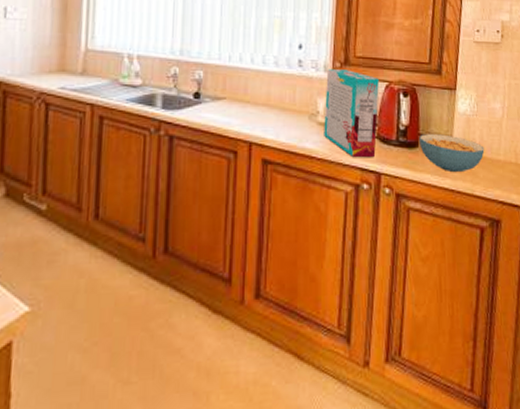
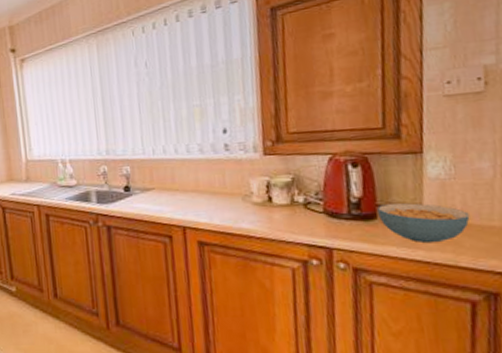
cereal box: present [324,69,379,158] -> none [257,147,324,235]

